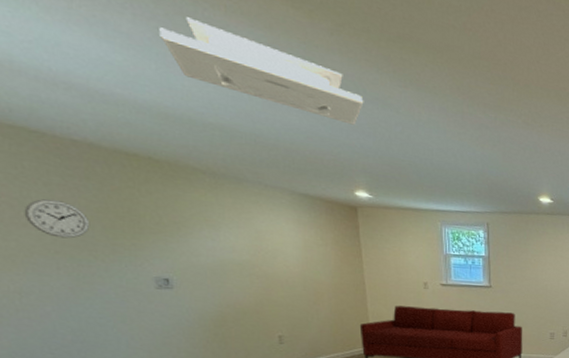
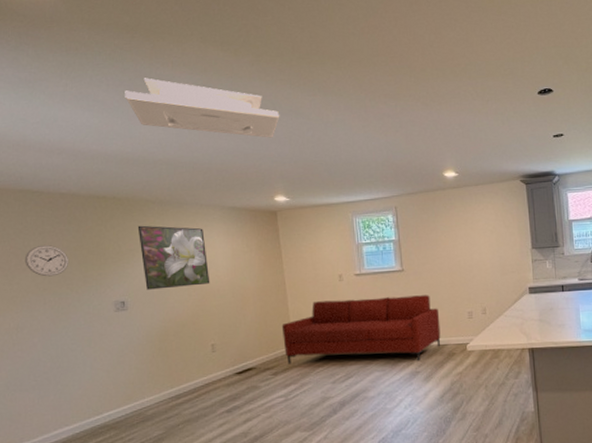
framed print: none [183,196,277,273] -> present [137,225,210,290]

